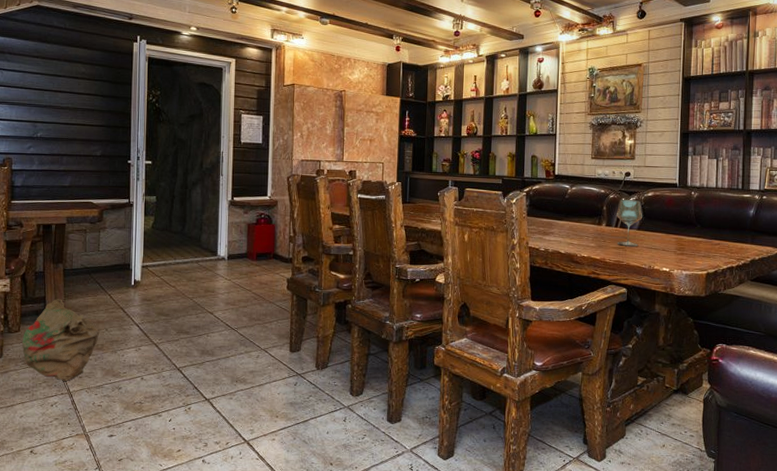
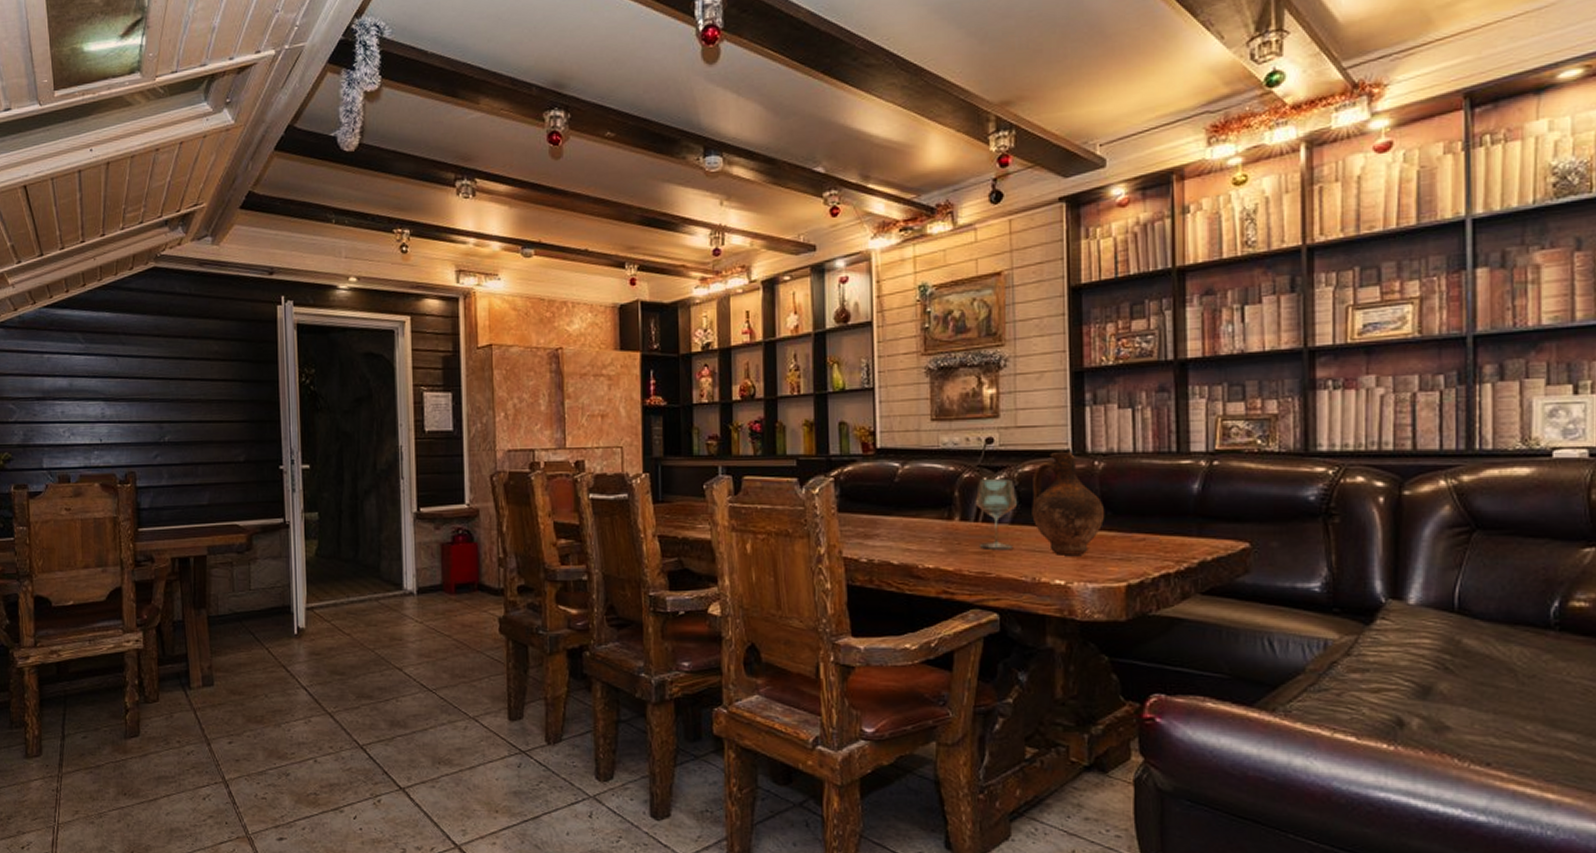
bag: present [21,299,100,382] -> none [162,656,258,767]
ceramic jug: none [651,184,697,253] -> present [1032,451,1105,555]

